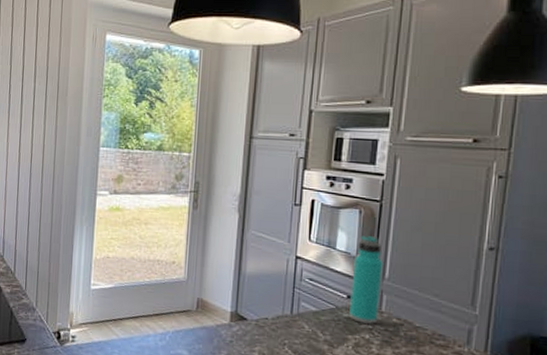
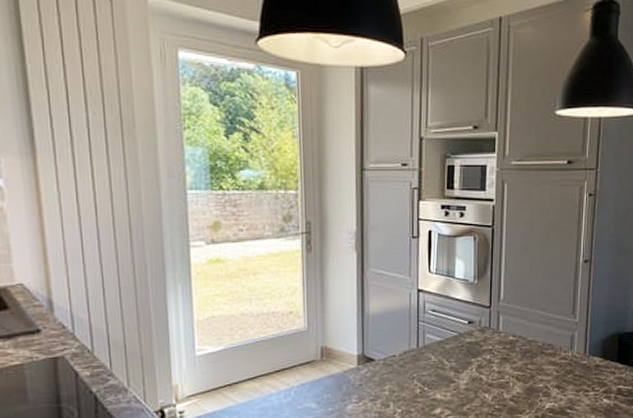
water bottle: present [349,235,385,325] -> none [471,261,499,346]

